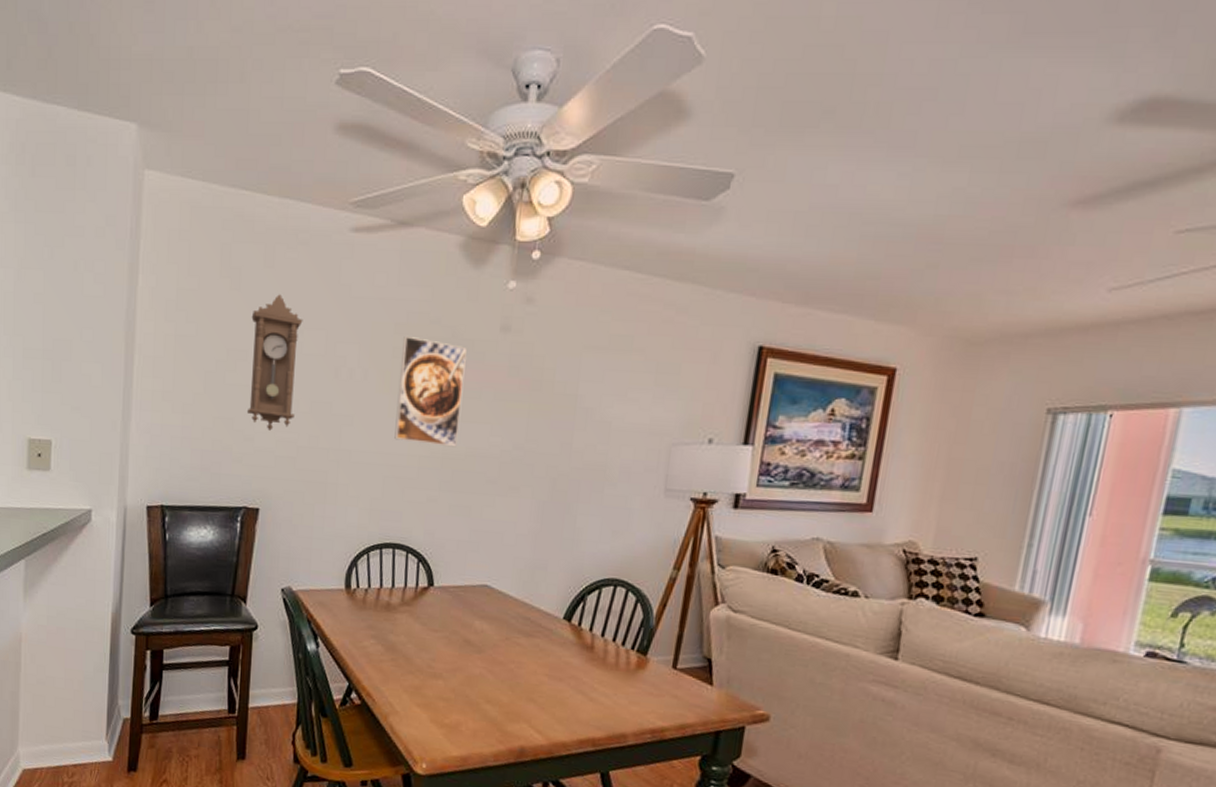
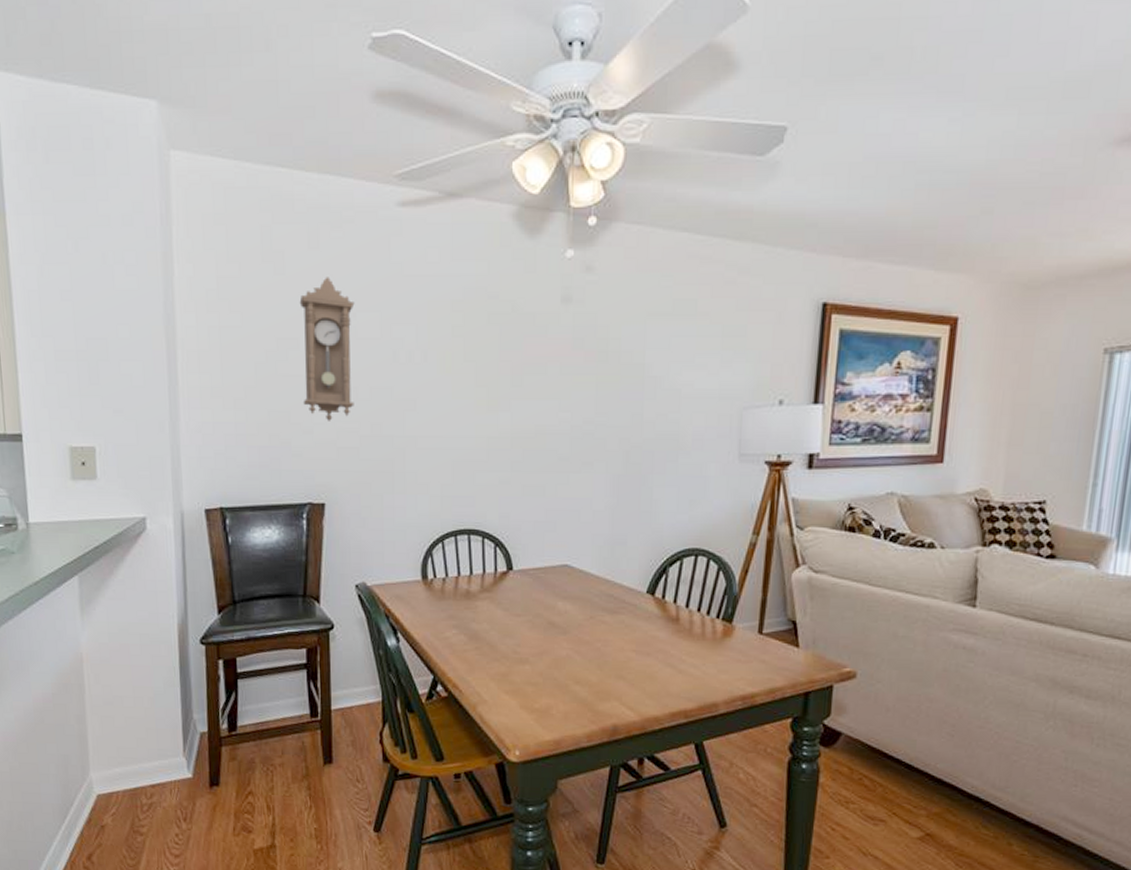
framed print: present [394,335,467,448] -> none [460,312,528,426]

